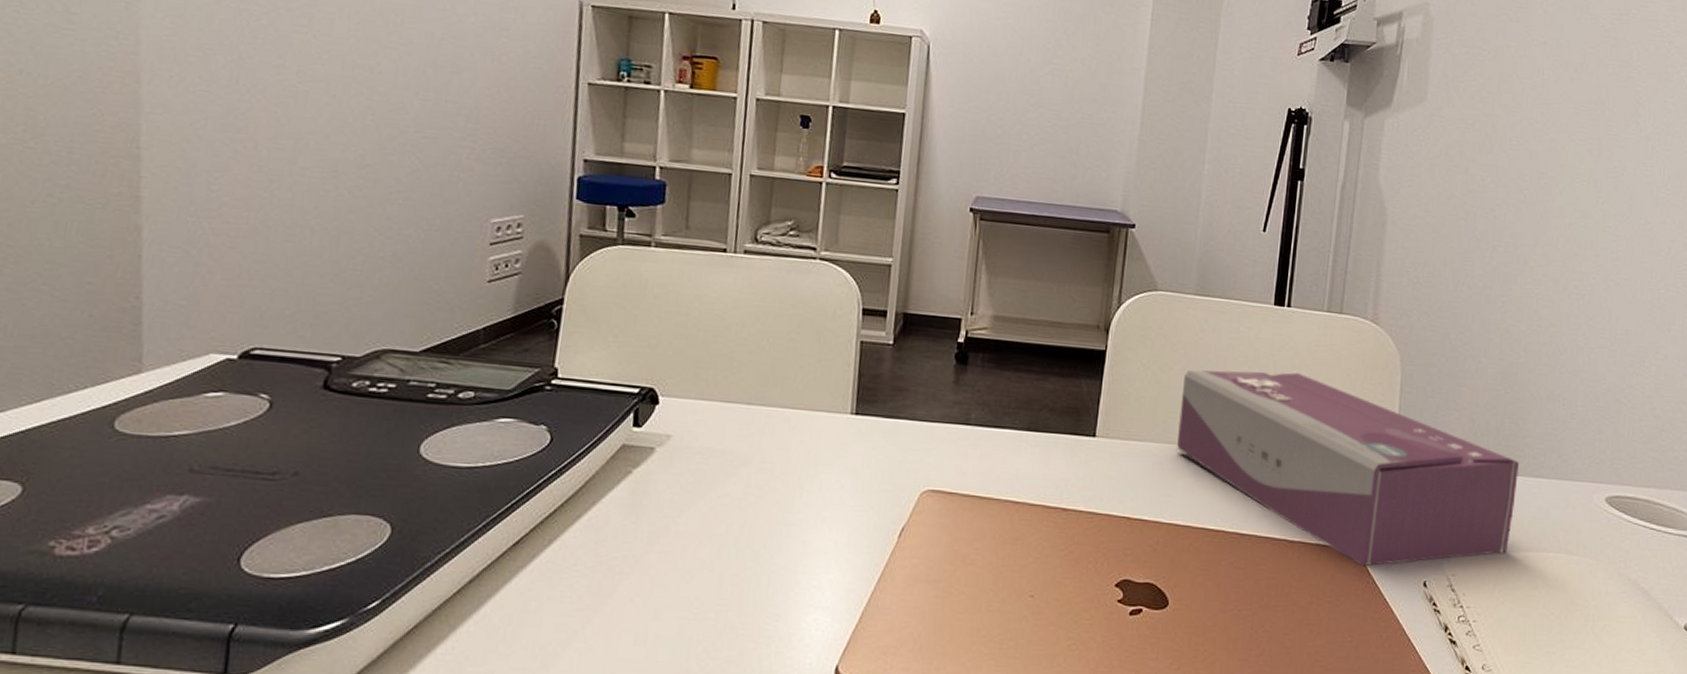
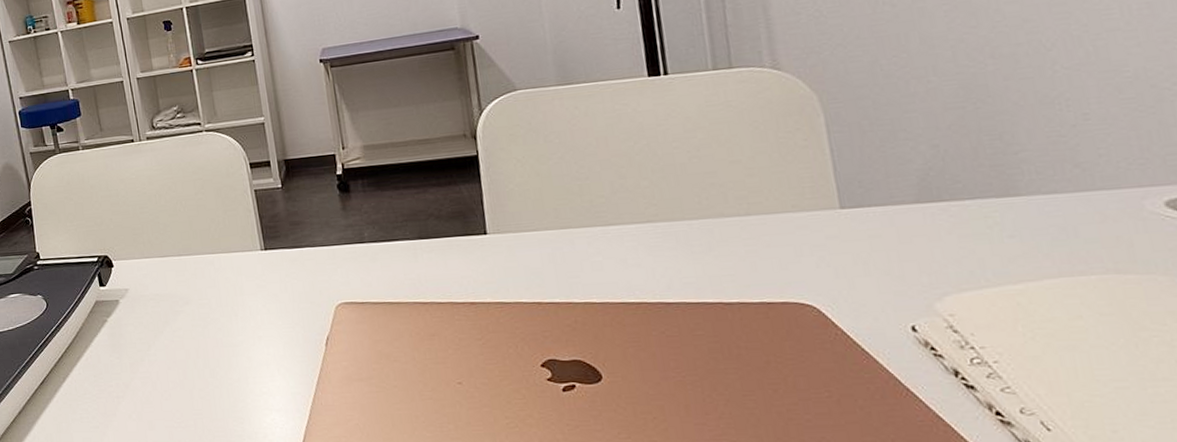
tissue box: present [1177,370,1519,567] -> none [565,136,1025,319]

